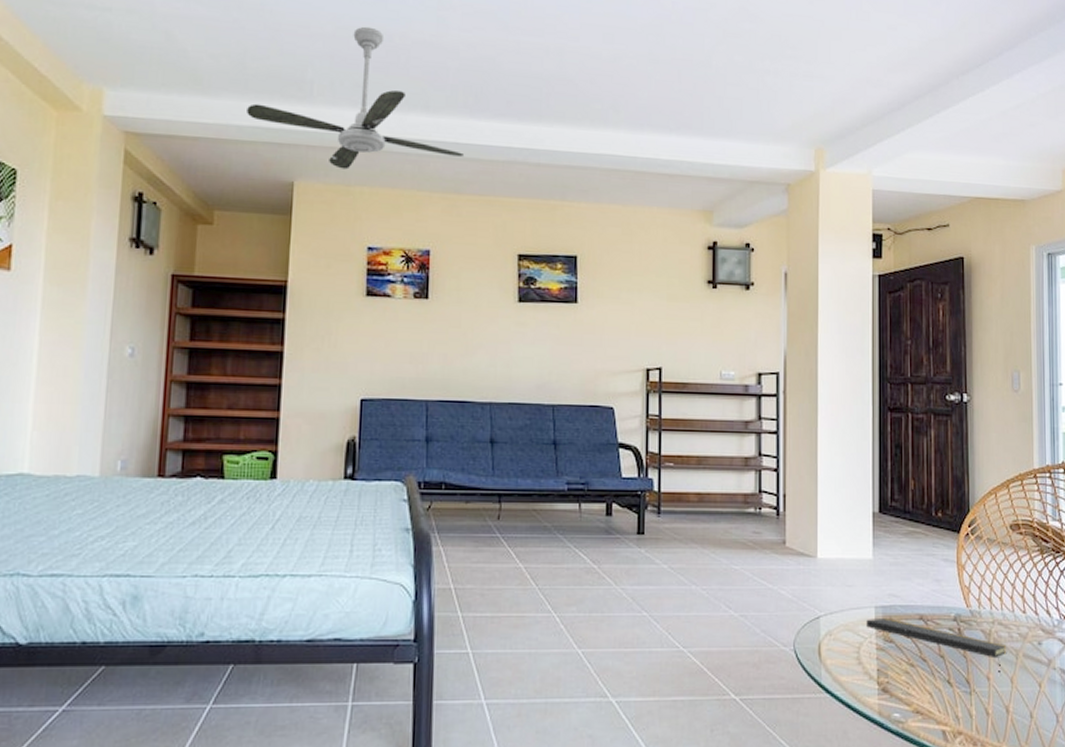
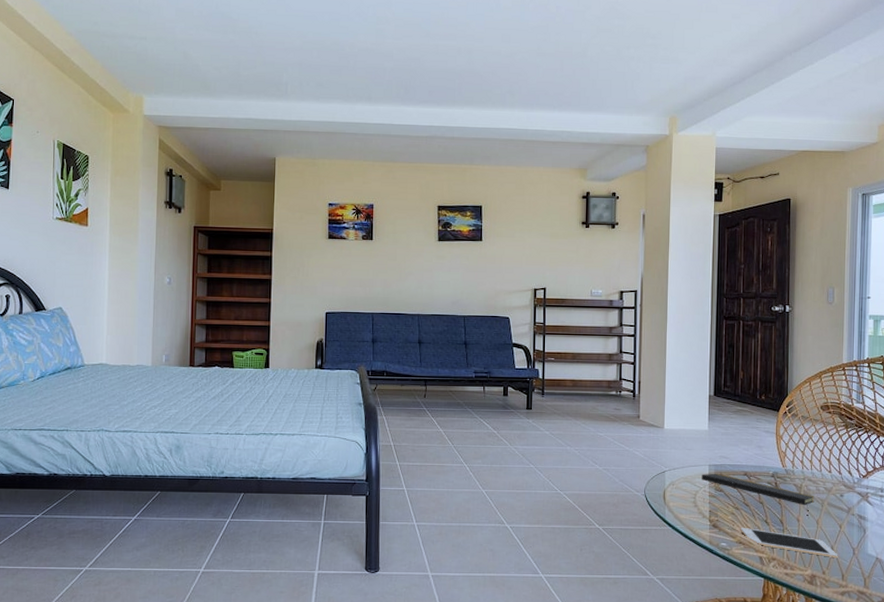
ceiling fan: present [247,26,465,170] -> none [241,40,398,147]
cell phone: none [918,690,1039,729] -> present [741,527,838,559]

